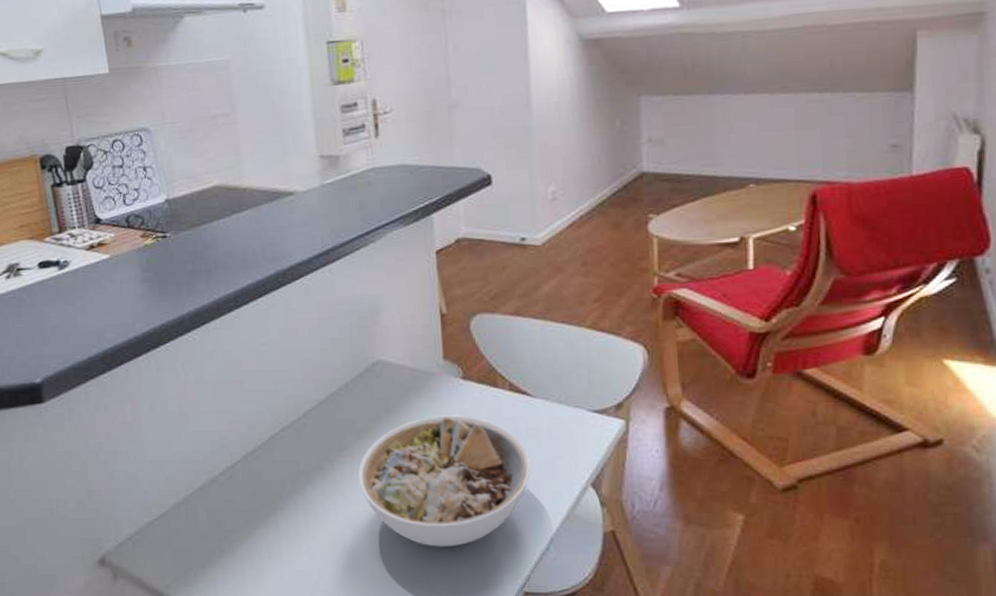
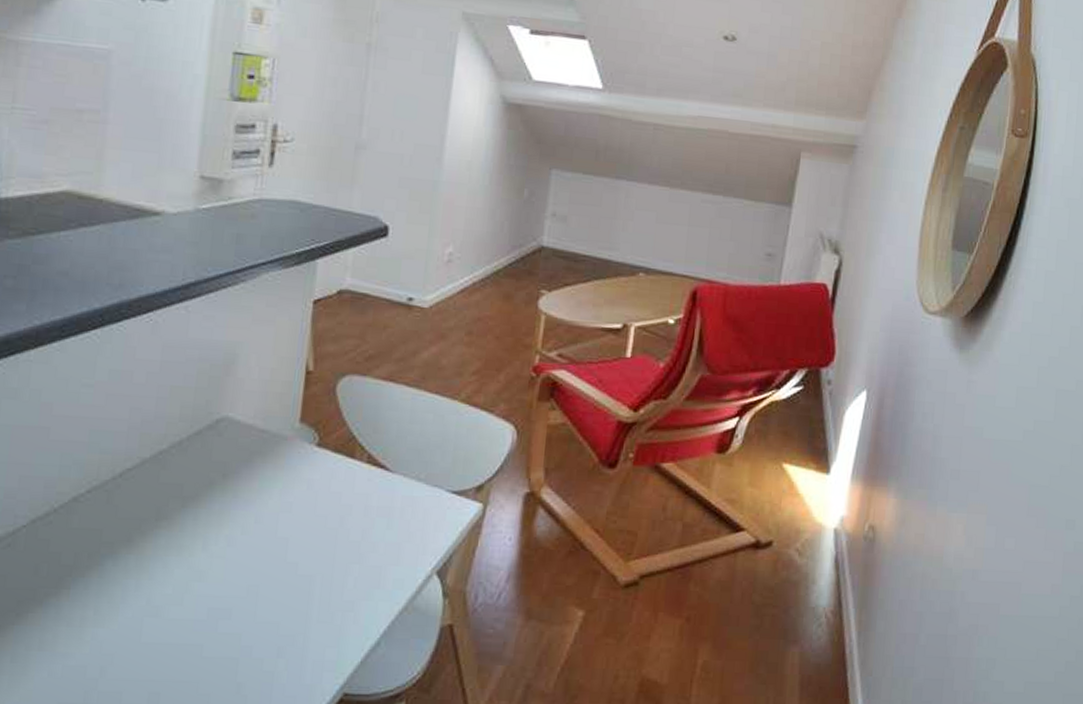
bowl: present [358,415,531,547] -> none [172,486,376,640]

